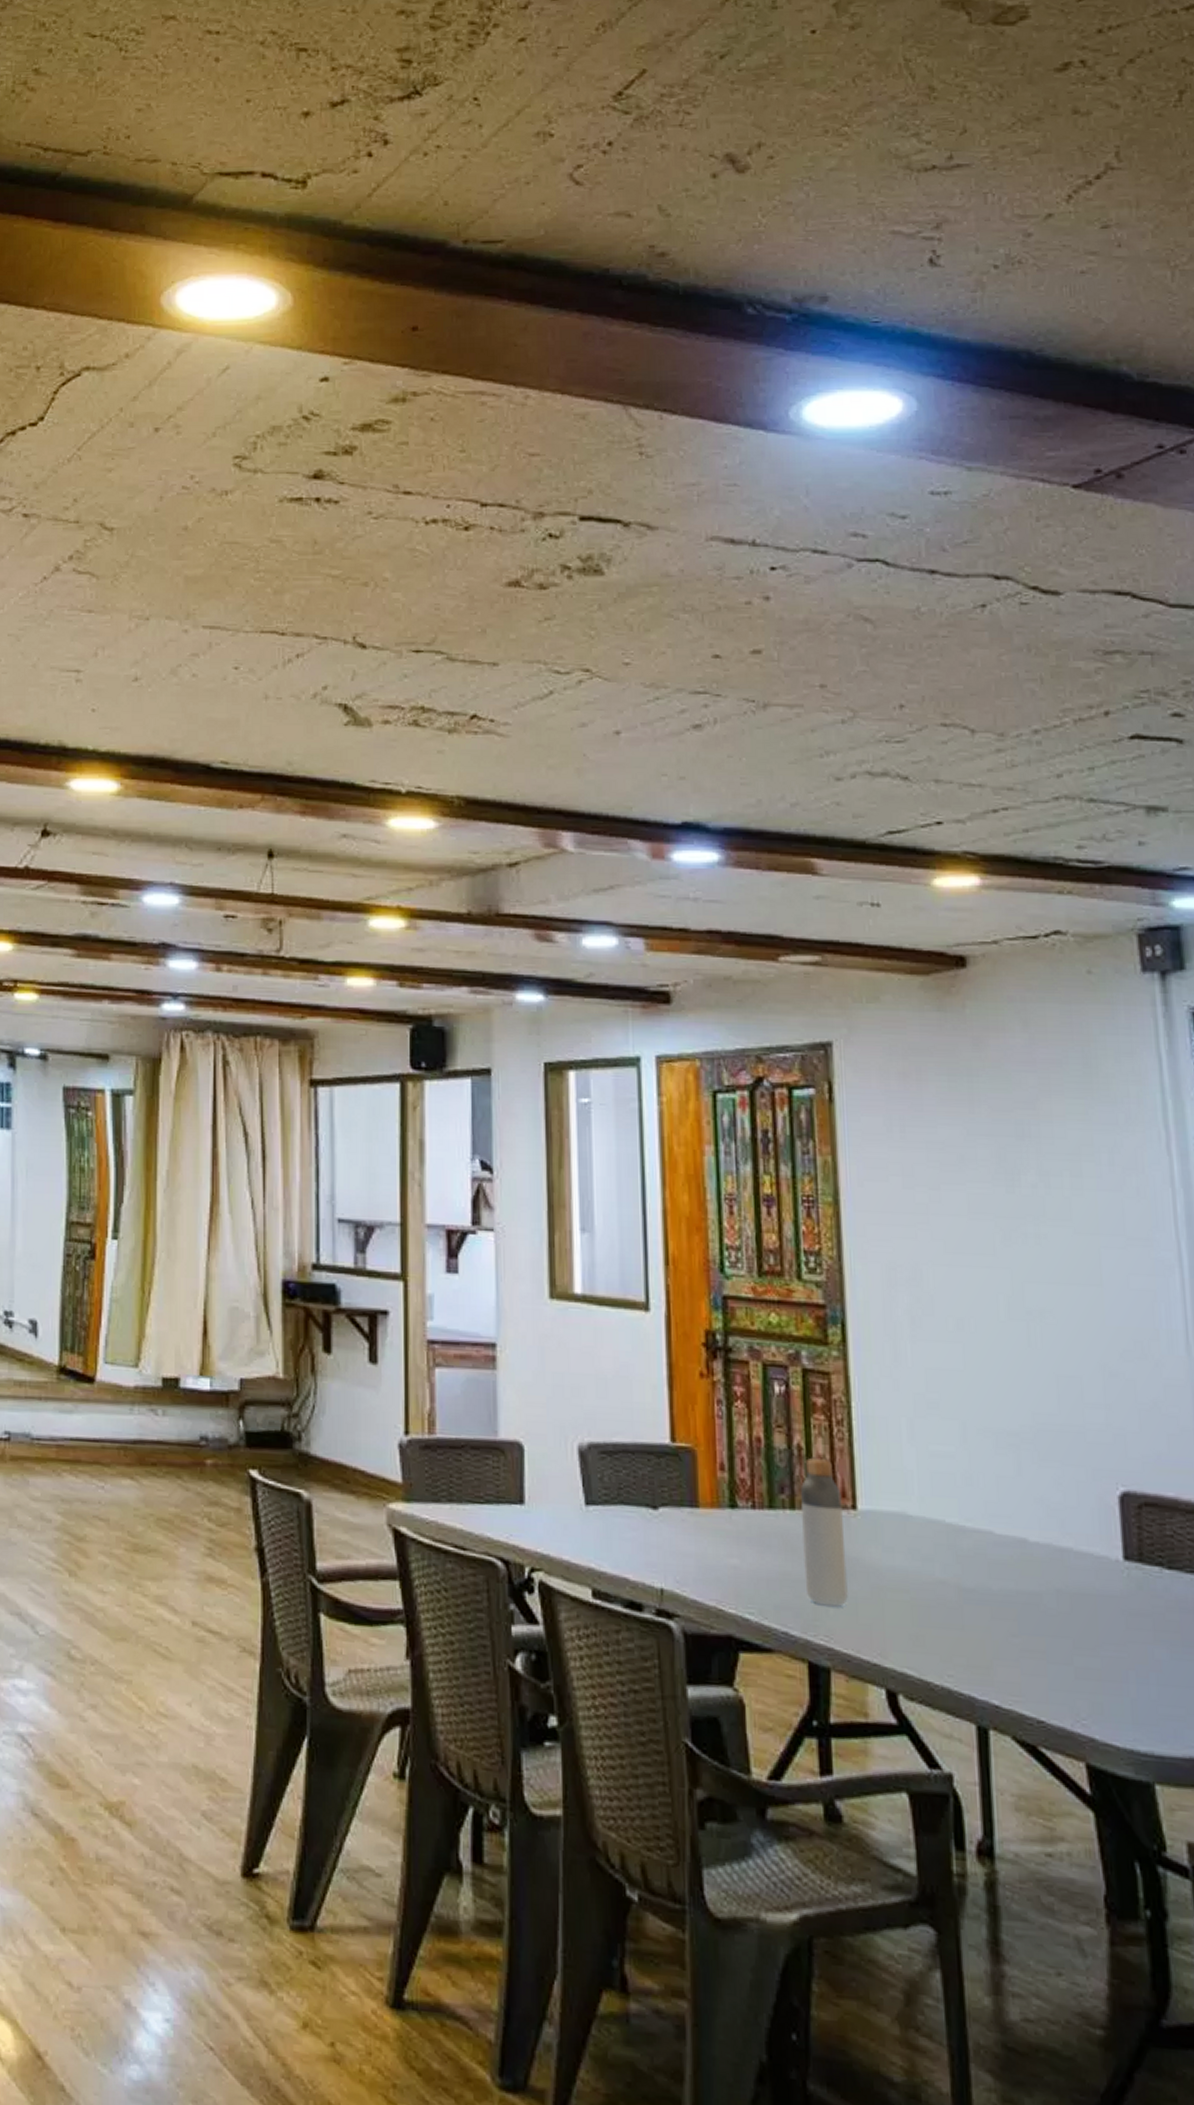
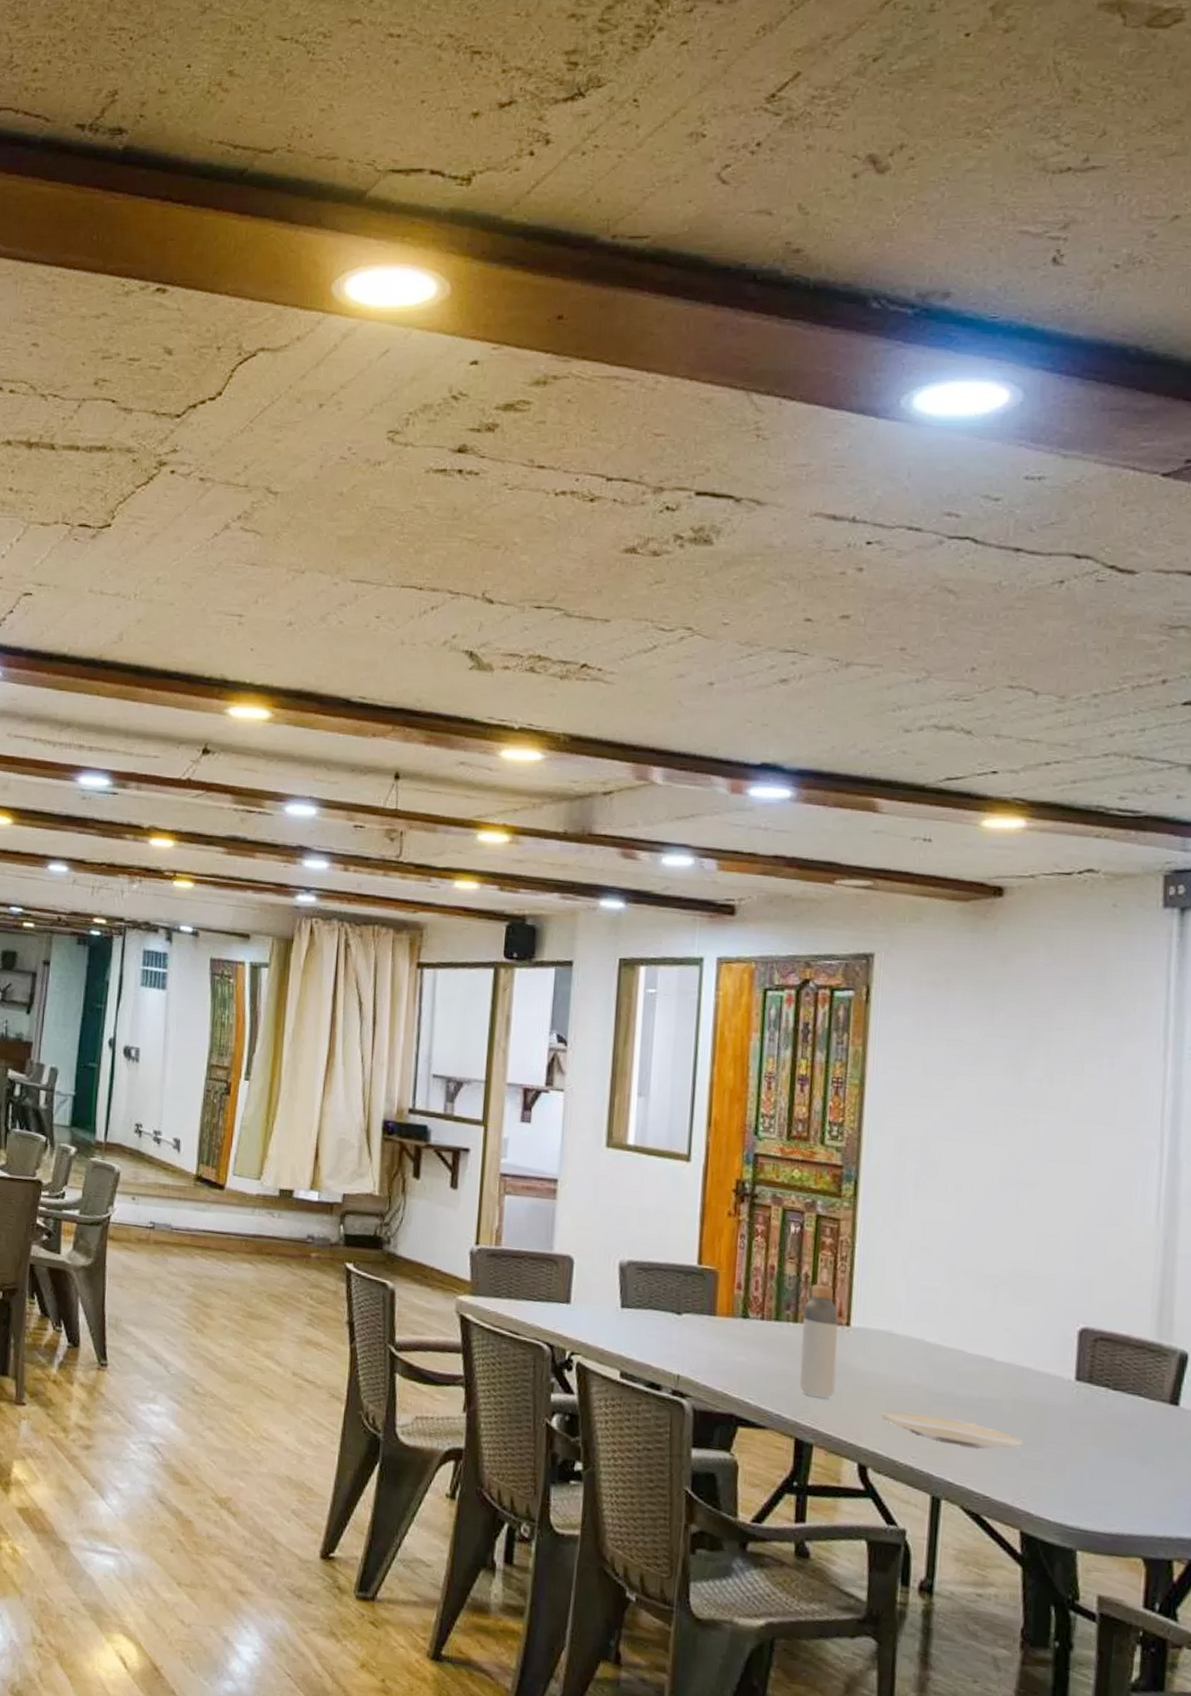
plate: none [906,1616,1075,1658] -> present [881,1411,1023,1449]

